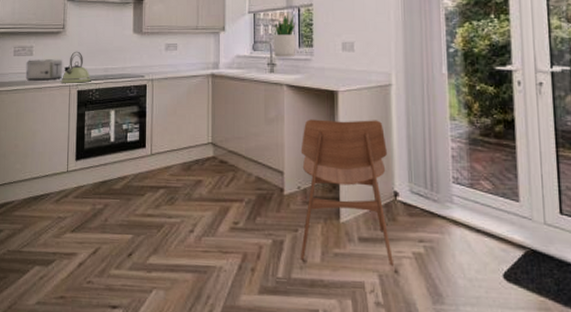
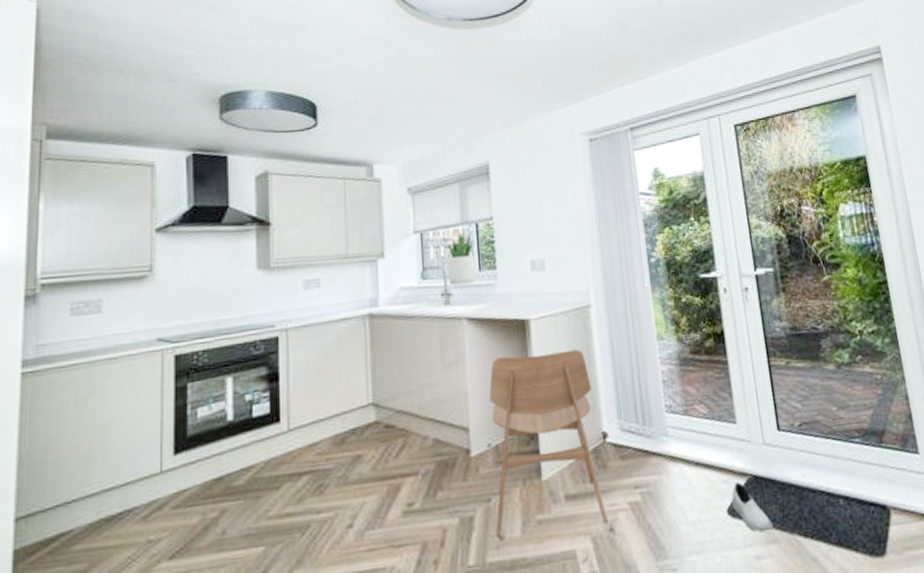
toaster: present [26,59,62,81] -> none [92,314,150,350]
kettle: present [61,51,91,84] -> none [148,300,196,349]
shoe: none [507,251,547,300] -> present [731,481,773,532]

